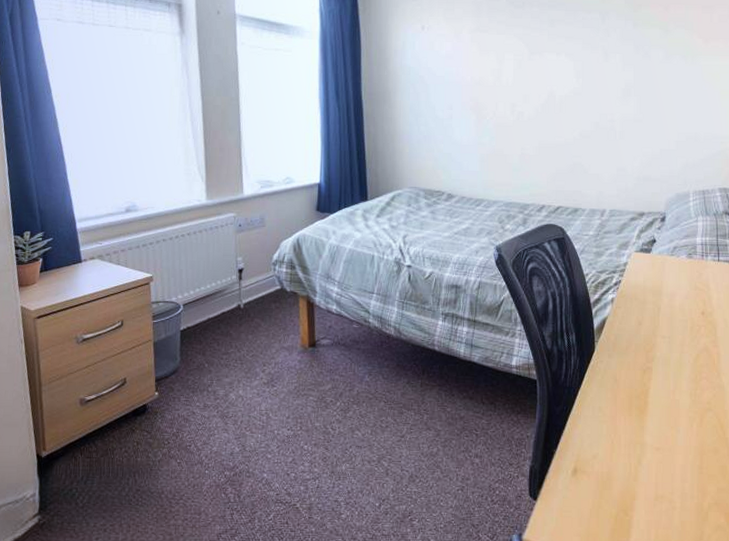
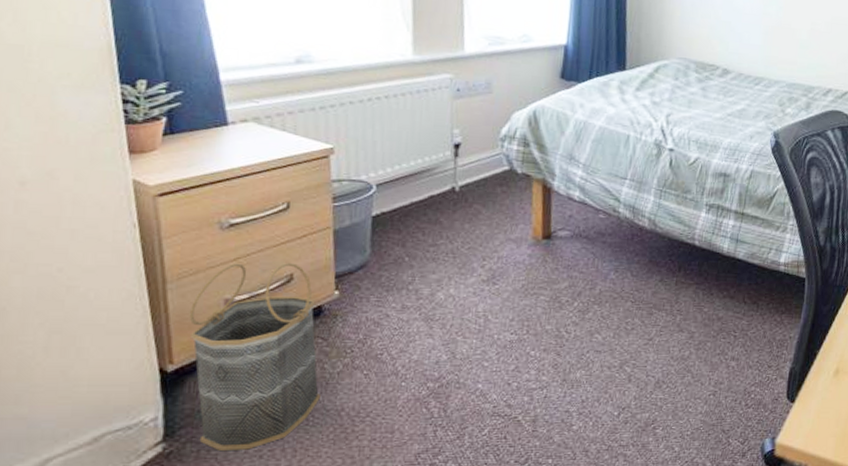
basket: none [56,370,146,525] -> present [189,263,320,452]

